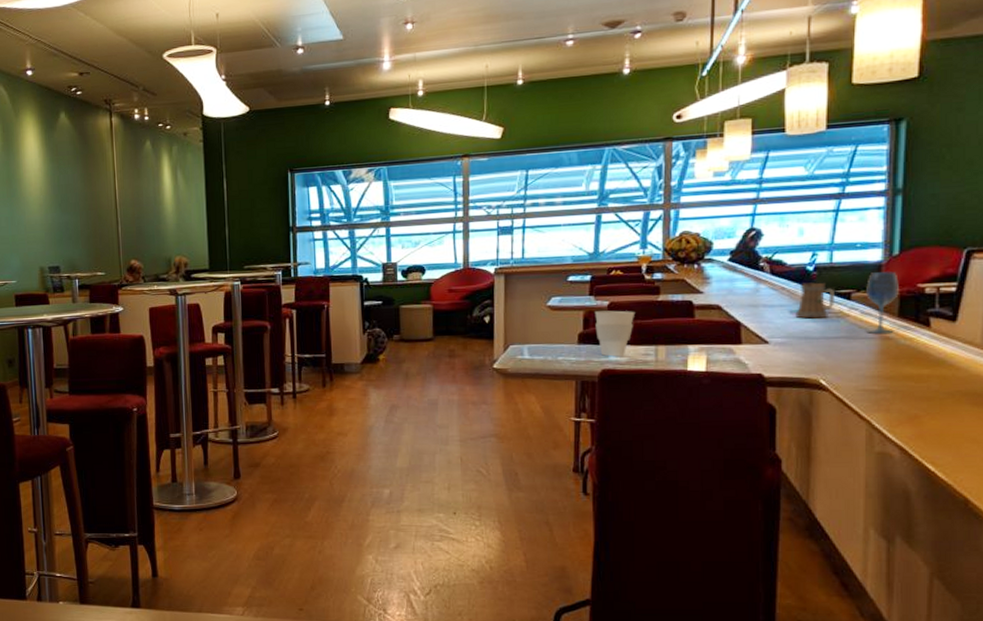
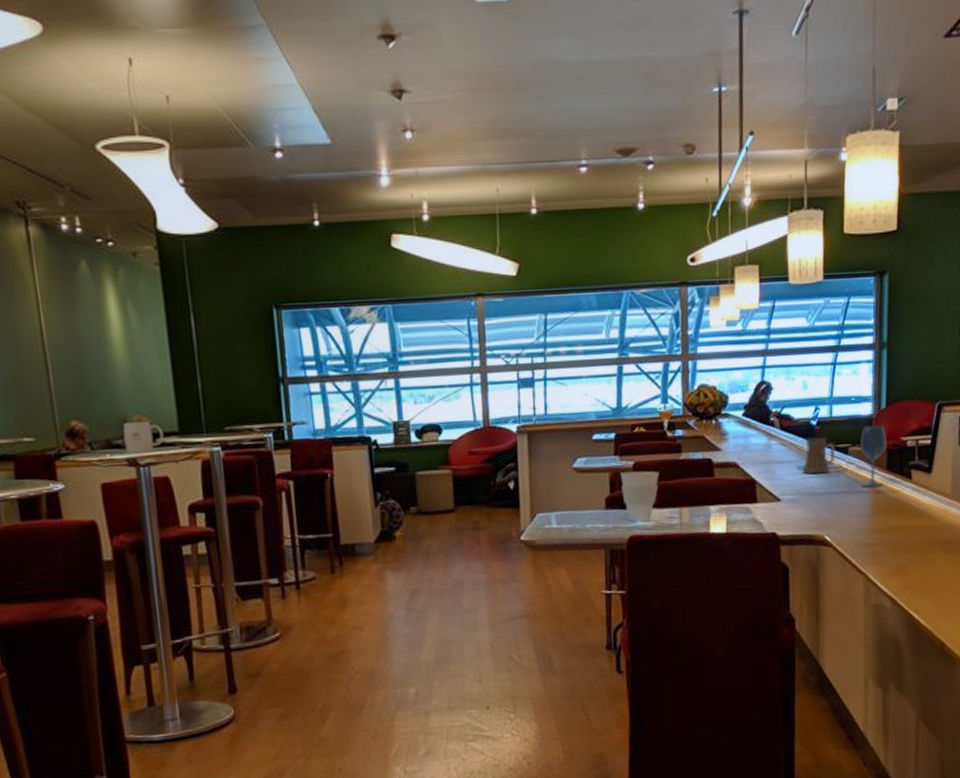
mug: none [168,261,198,286] -> present [122,422,164,454]

